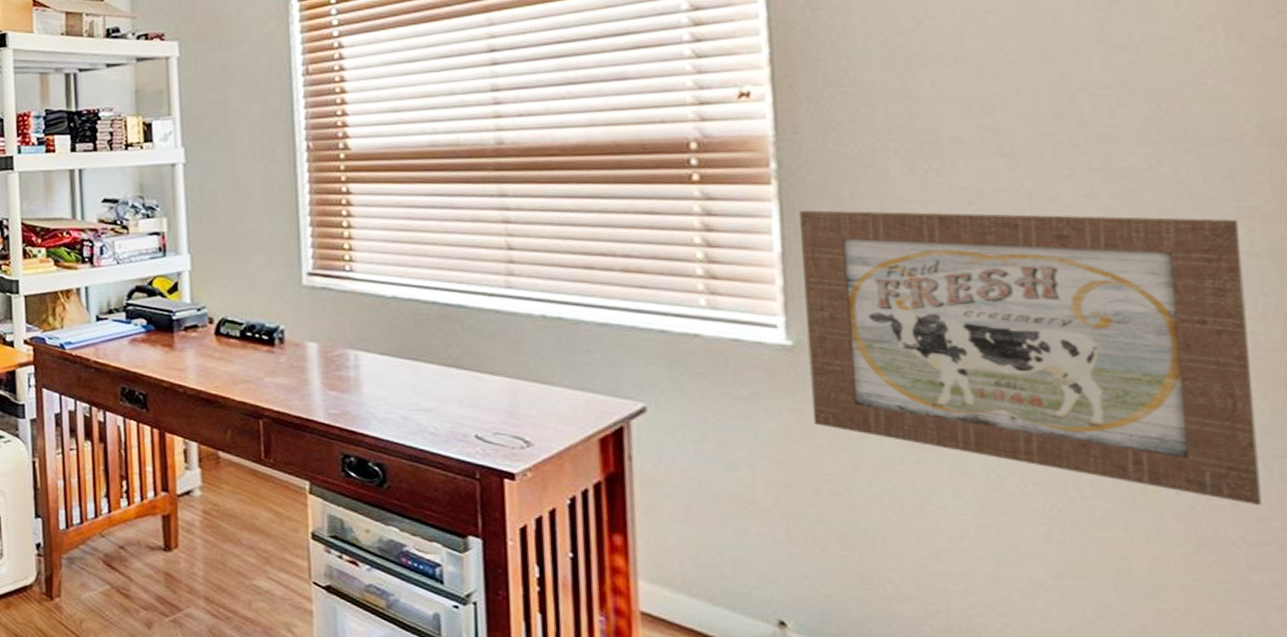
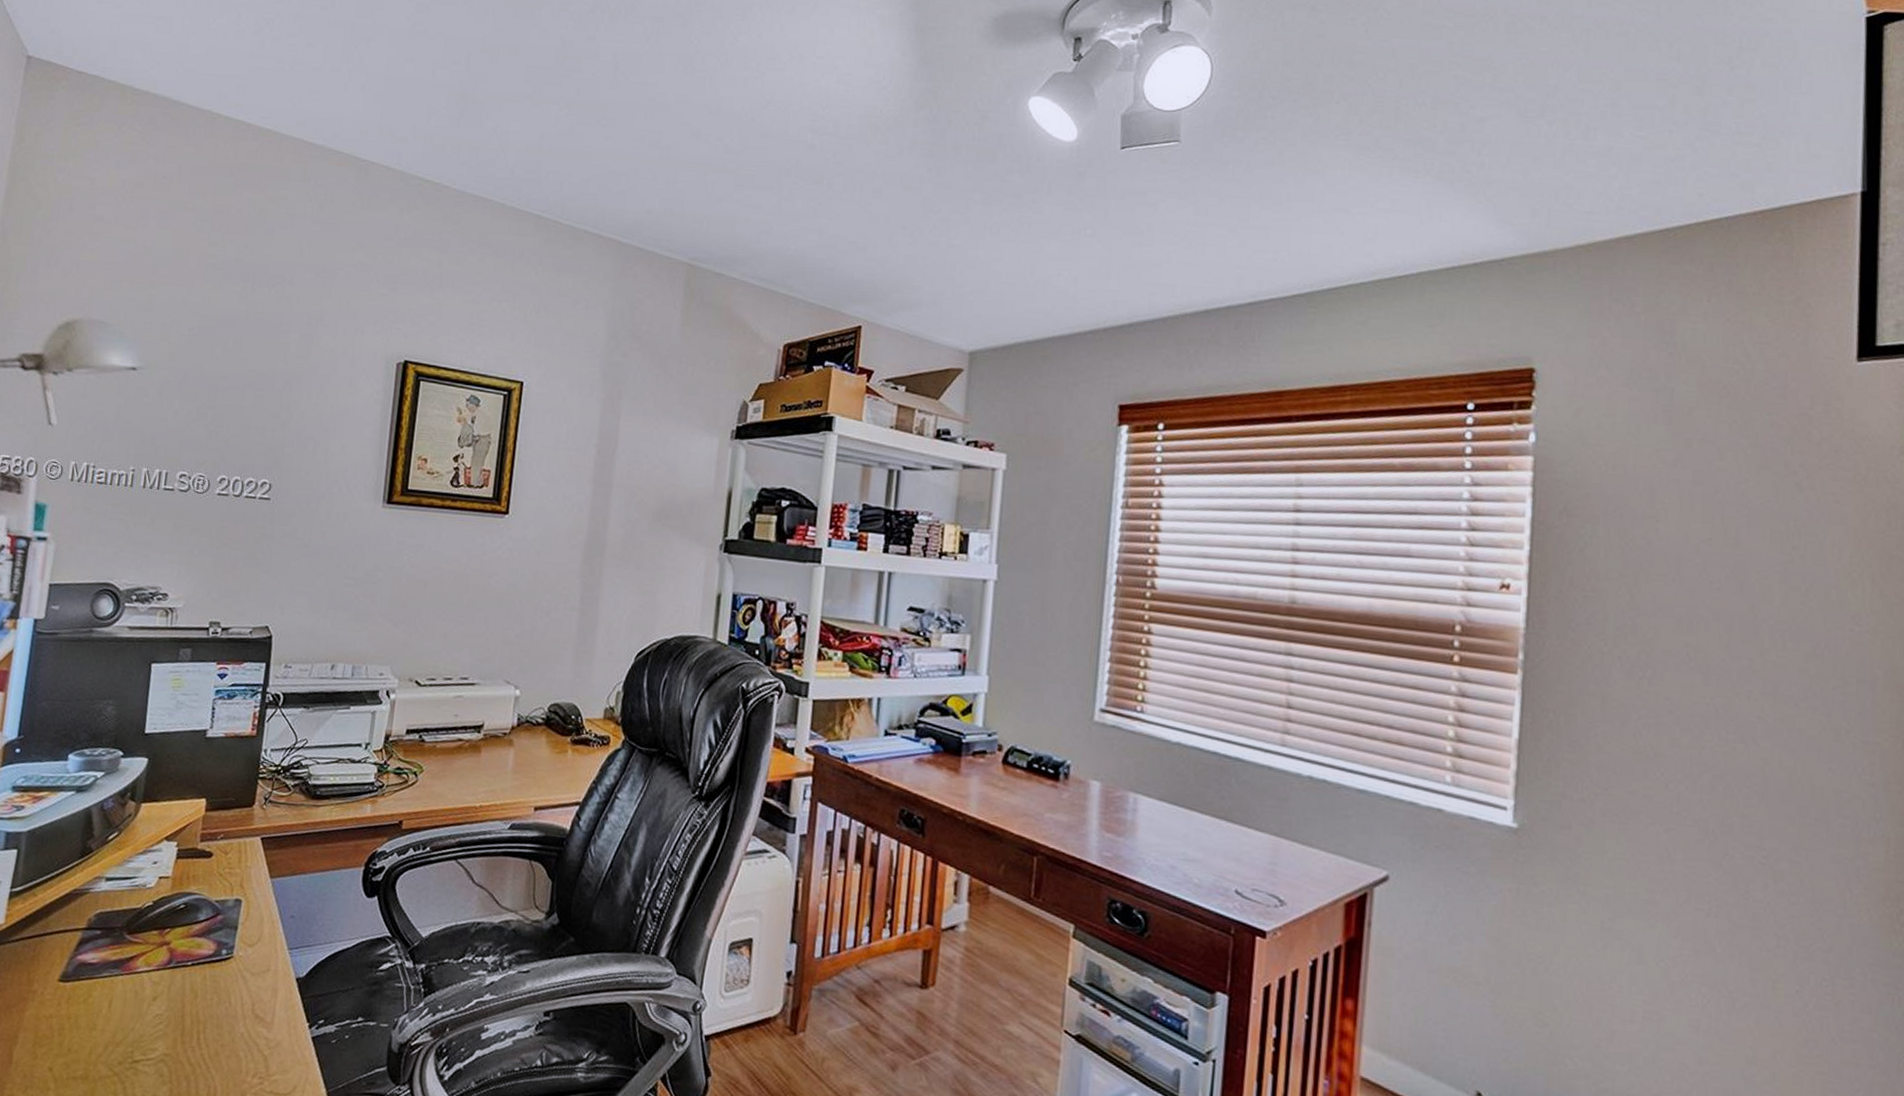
wall art: present [798,210,1261,505] -> none [1526,702,1865,1006]

